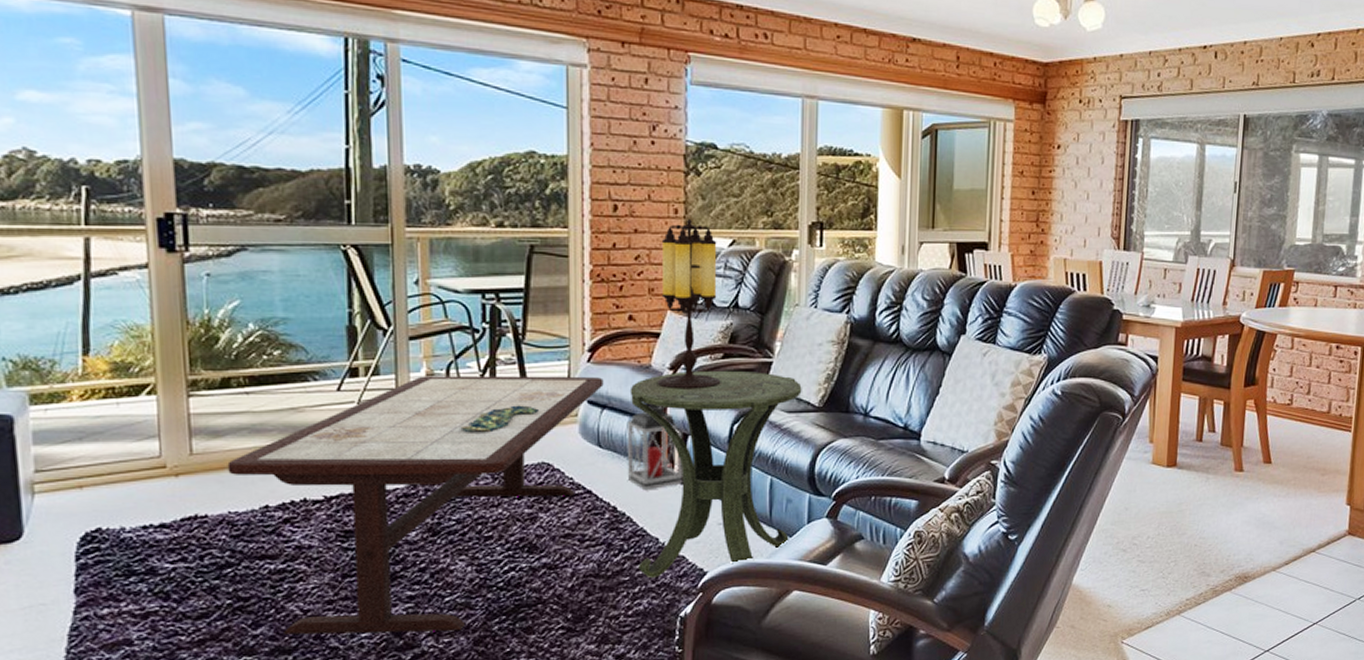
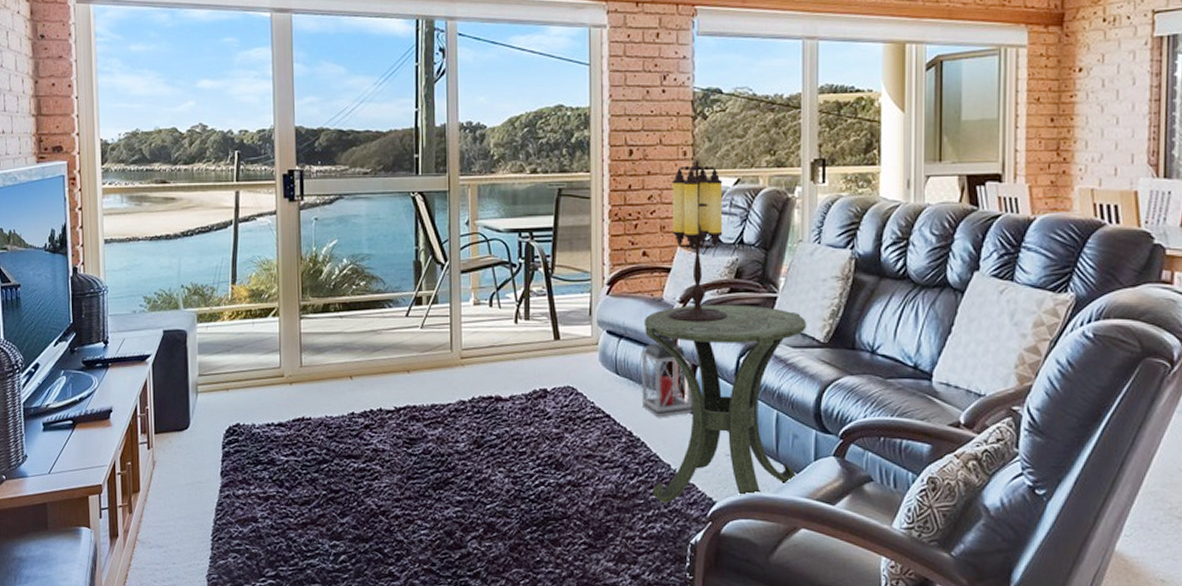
coffee table: present [227,376,604,635] -> none [326,305,621,537]
decorative bowl: present [460,405,540,432] -> none [500,333,566,356]

